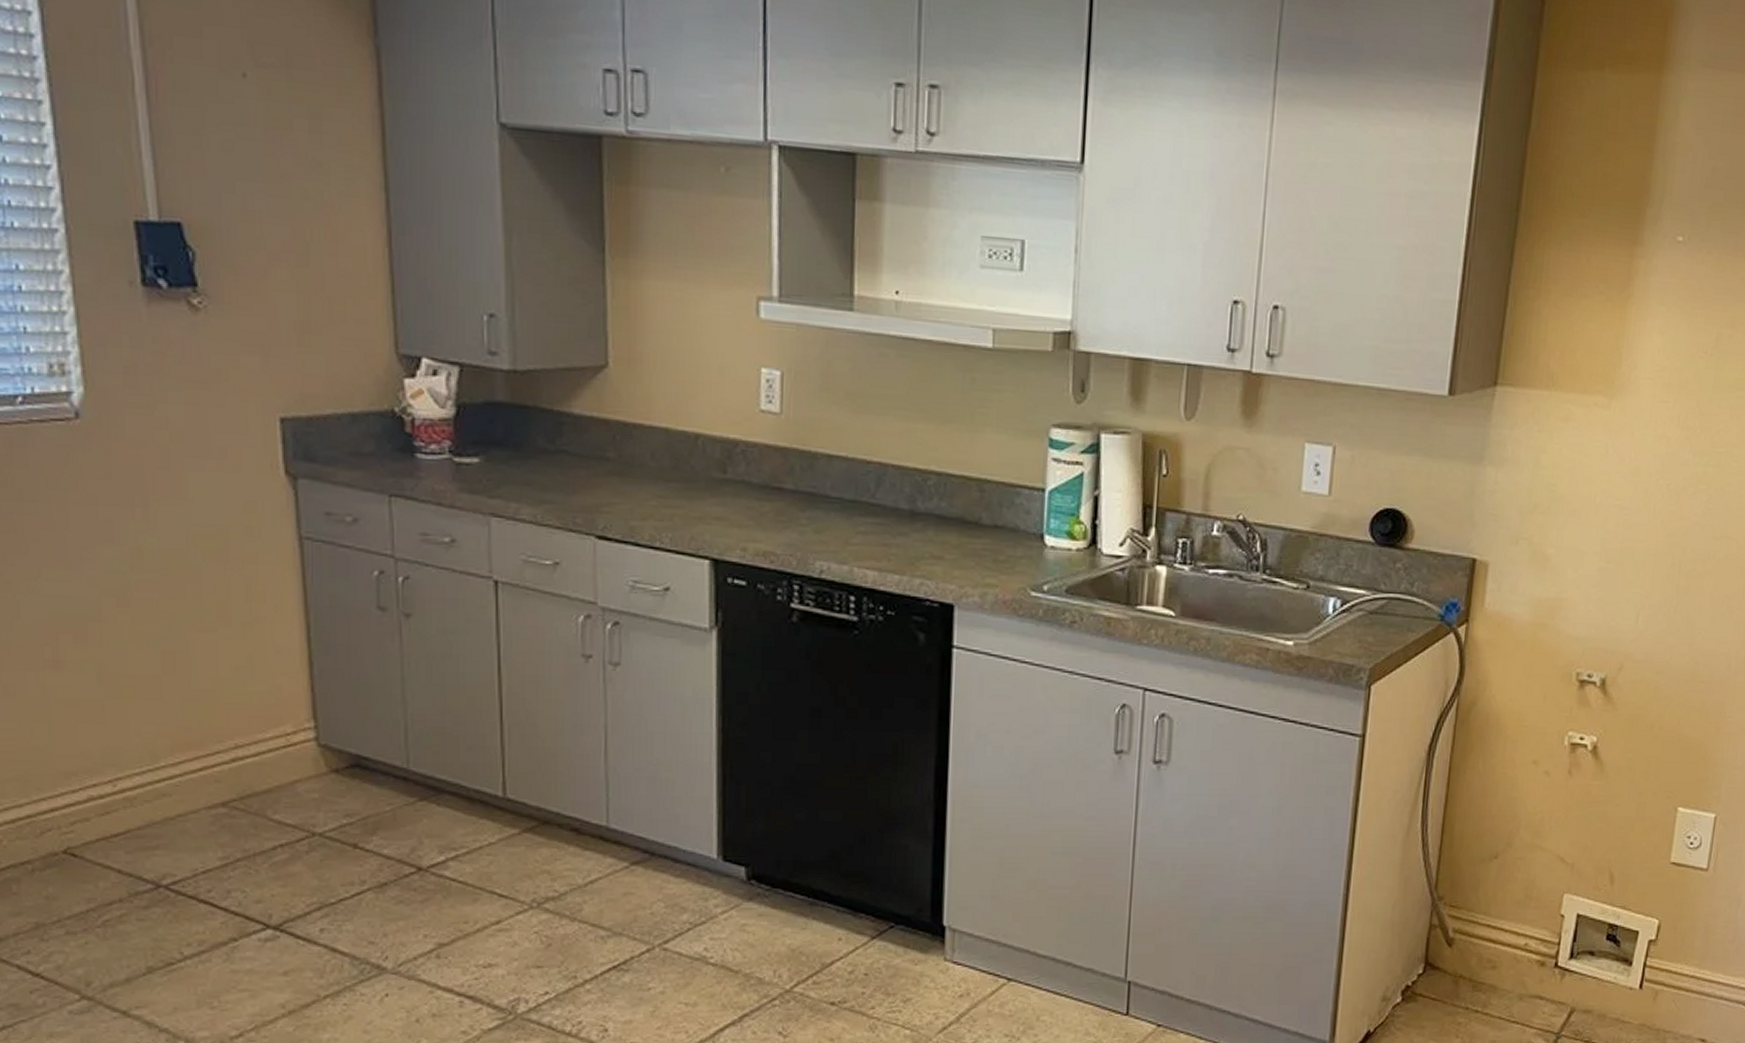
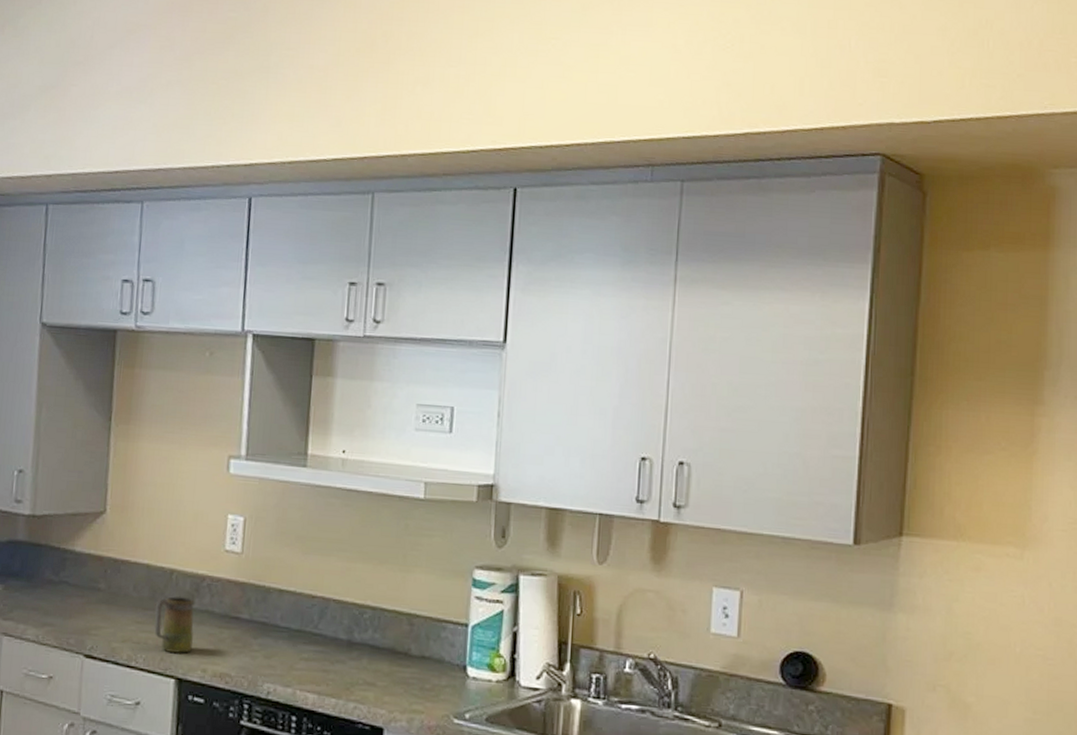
mug: none [679,464,729,532] -> present [154,596,194,654]

